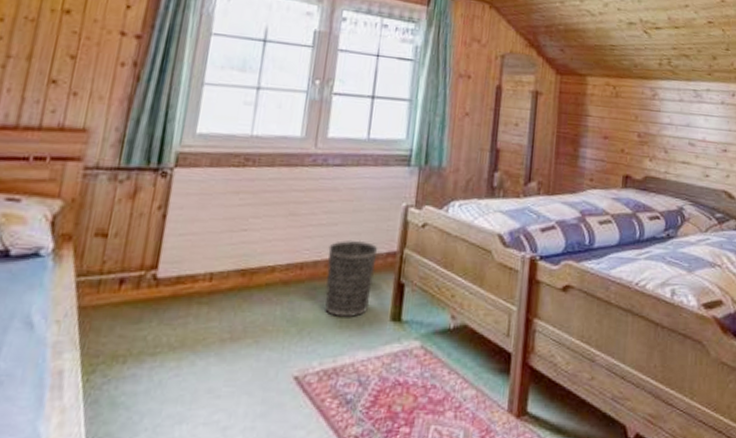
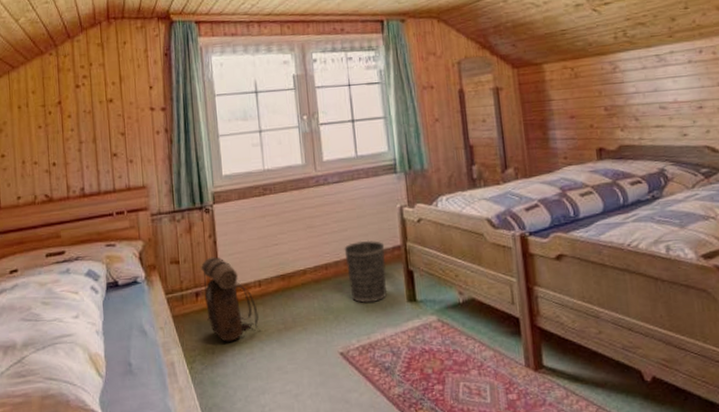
backpack: none [127,234,200,349] -> present [201,257,259,342]

